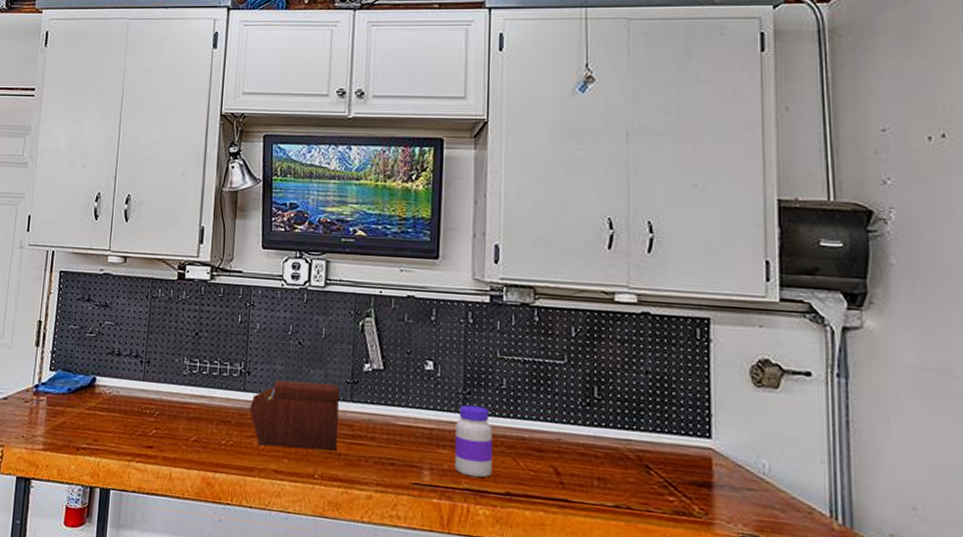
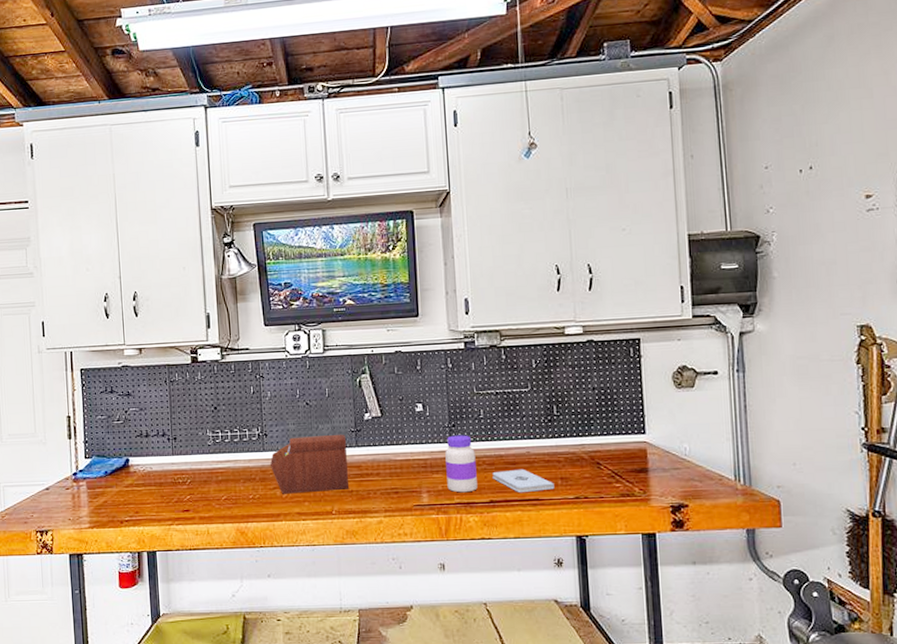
notepad: none [511,457,589,491] -> present [492,469,554,493]

